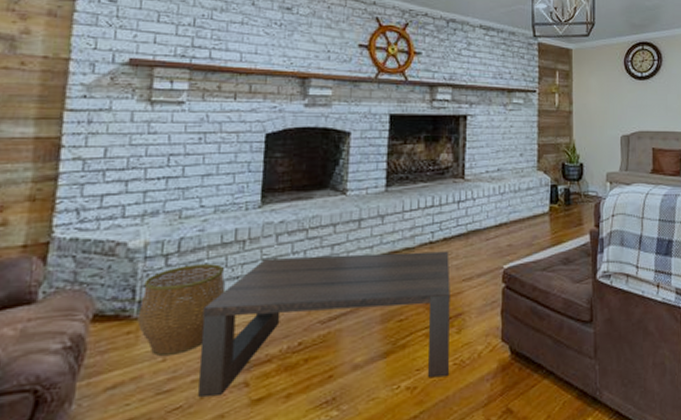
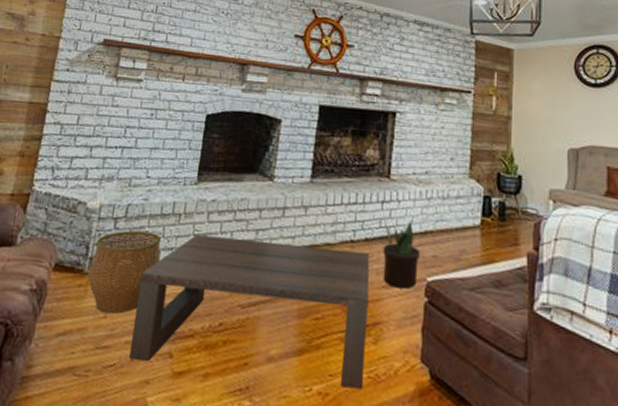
planter: none [461,217,497,279] -> present [383,220,421,289]

